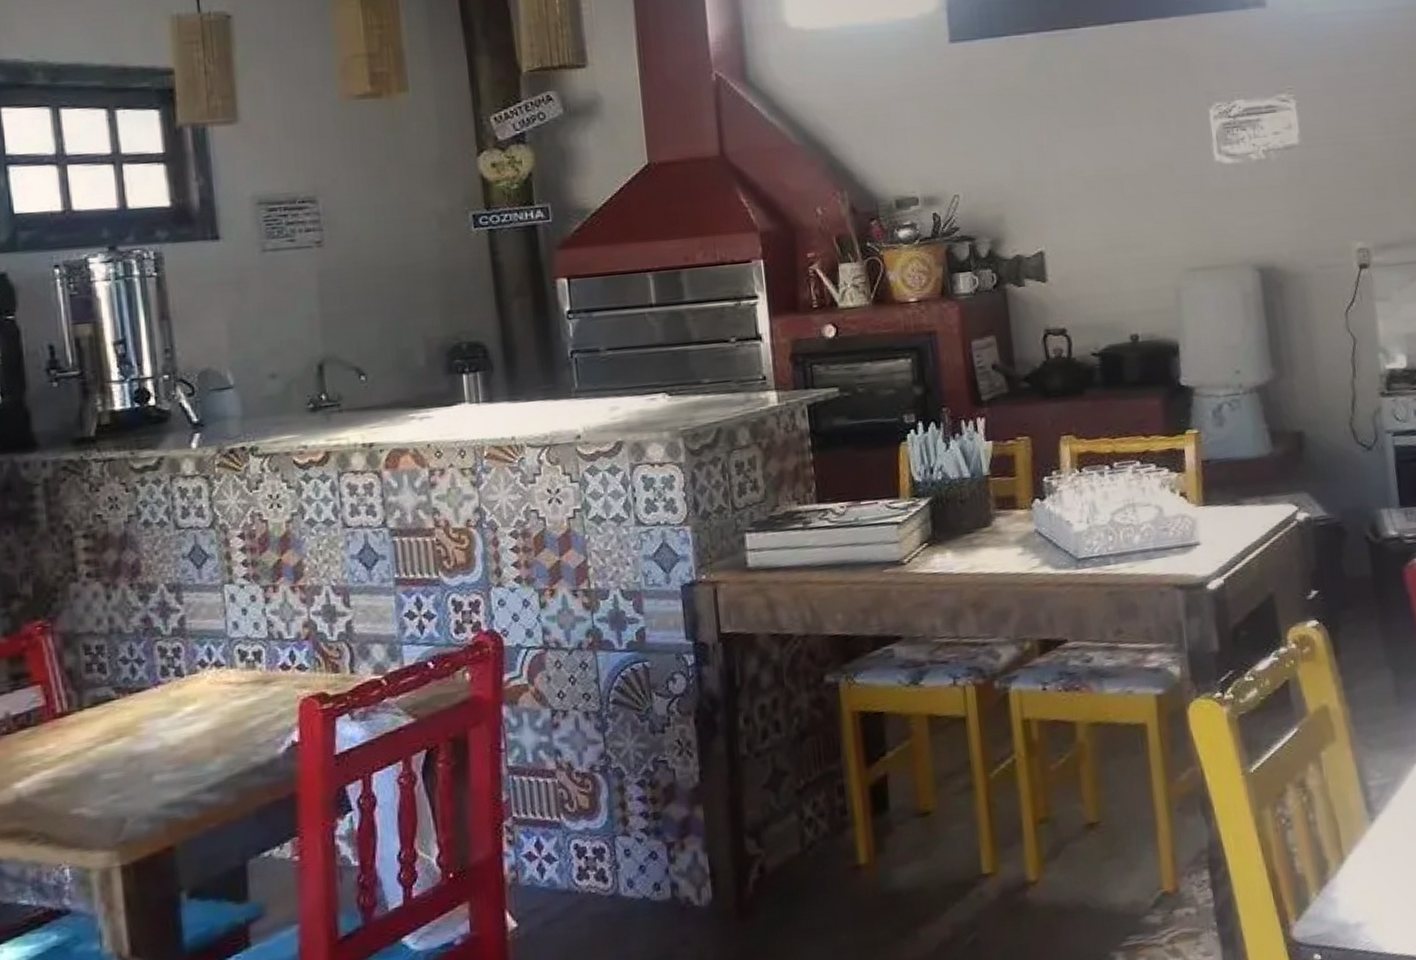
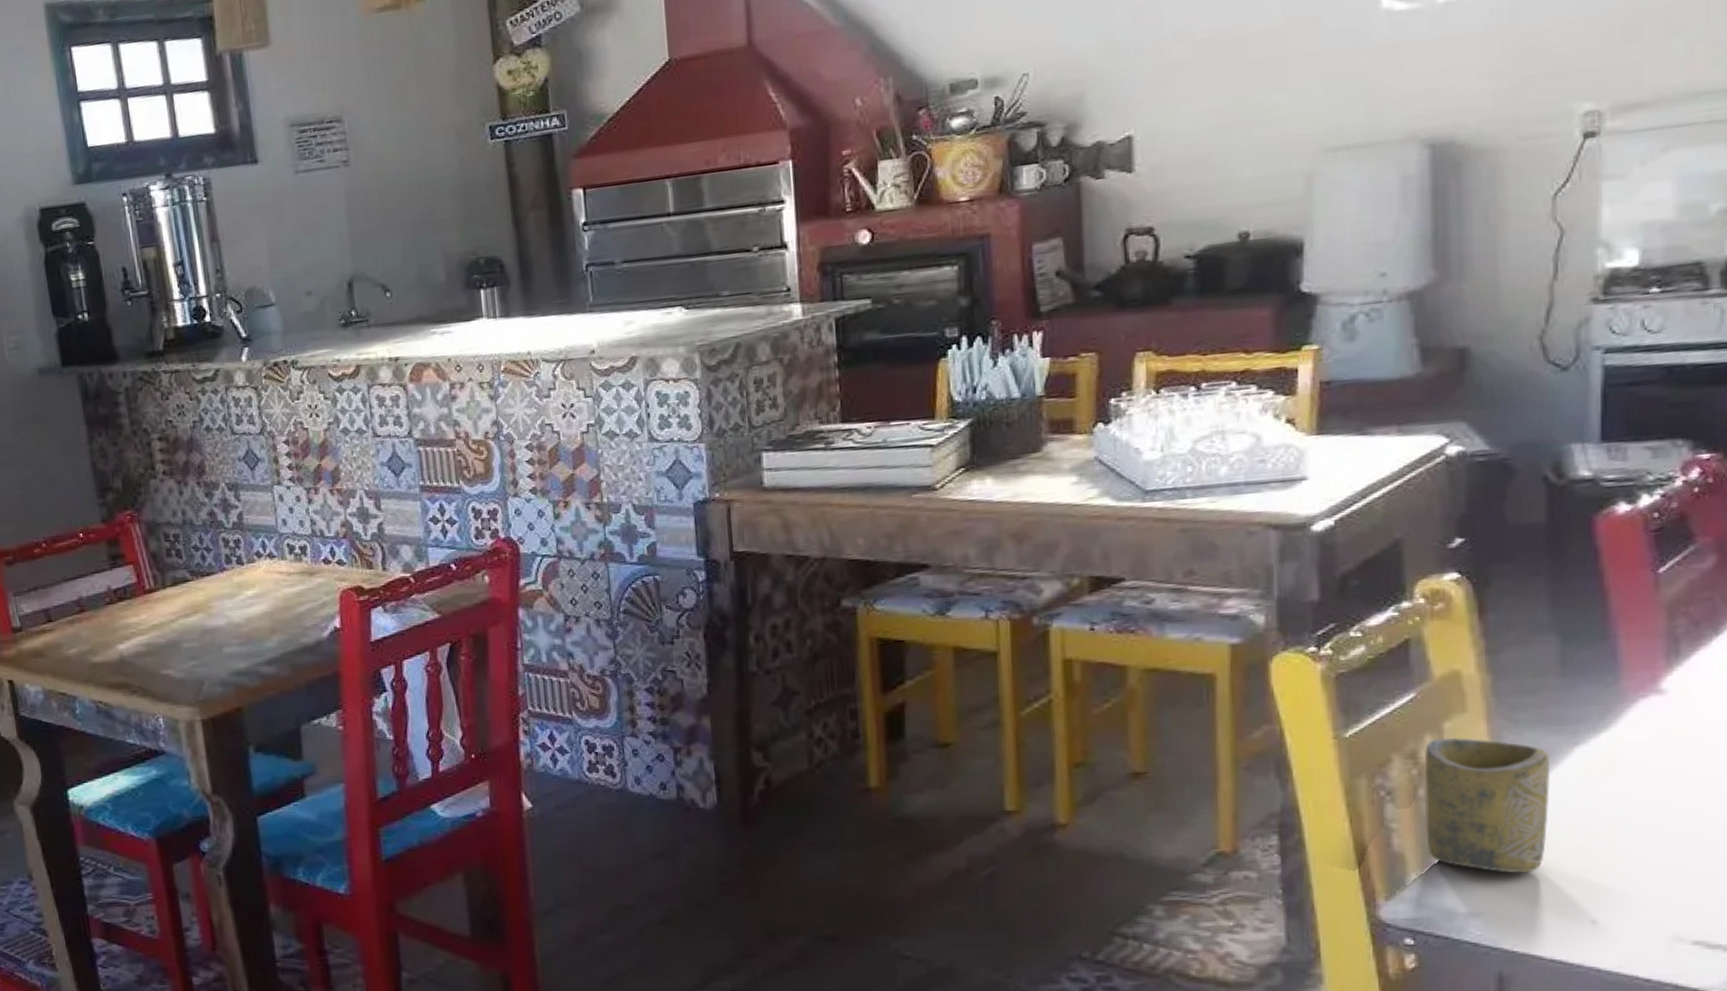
cup: none [1310,764,1405,883] -> present [1424,737,1550,874]

